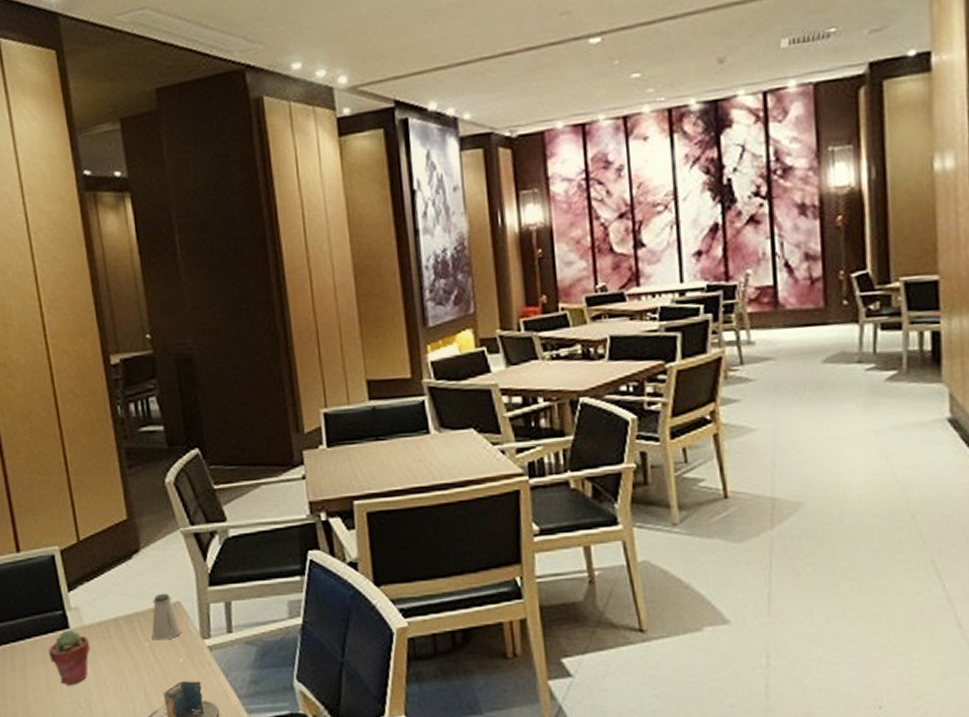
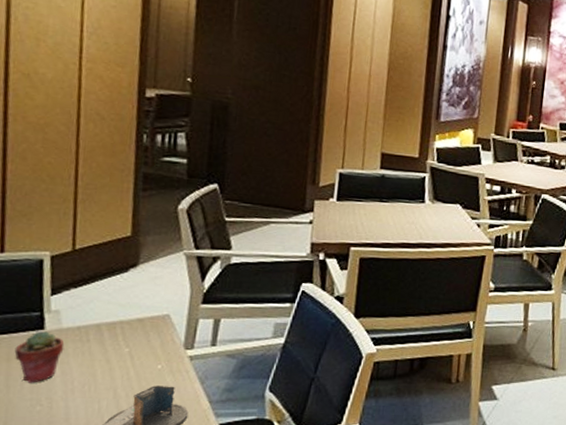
saltshaker: present [151,593,182,641] -> none [134,306,166,348]

